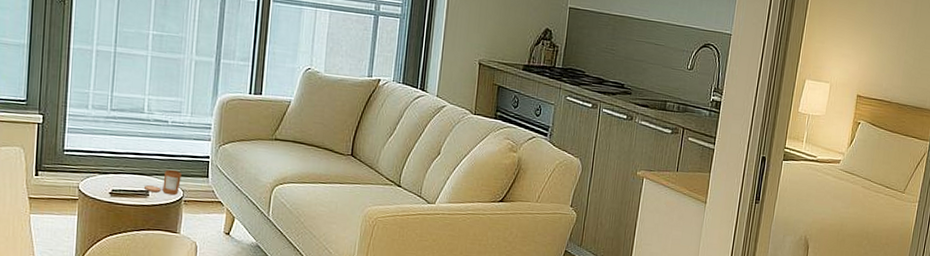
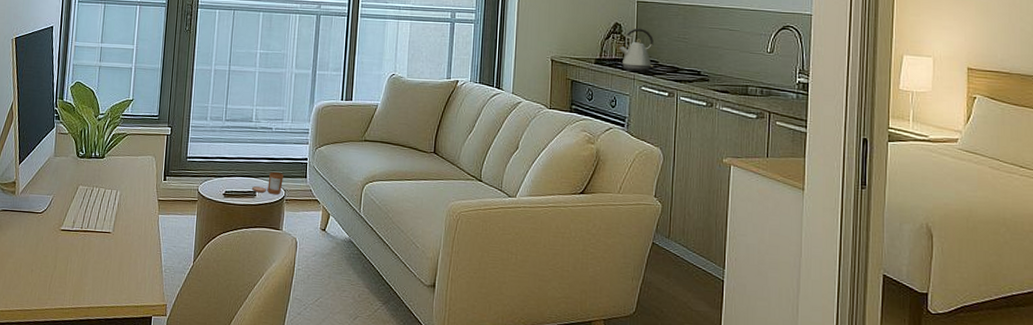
kettle: none [548,35,582,83] -> present [619,28,654,73]

